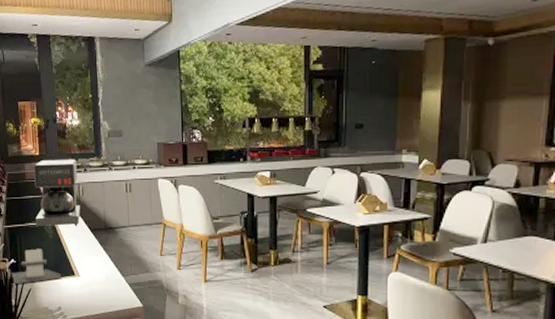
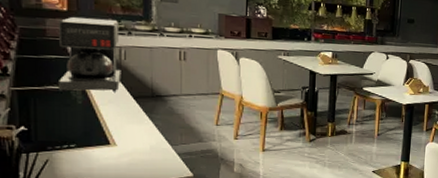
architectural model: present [9,249,62,284] -> none [16,115,93,155]

